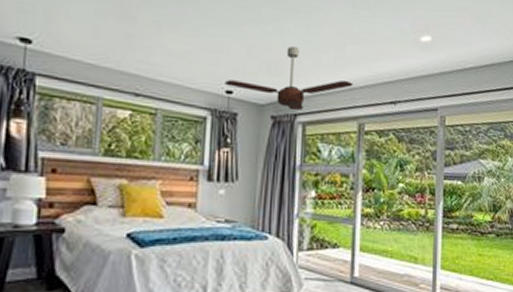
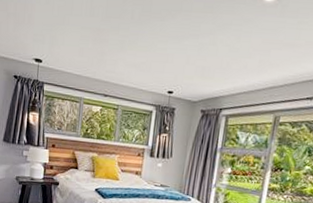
ceiling fan: present [225,46,353,111] -> none [168,54,274,106]

